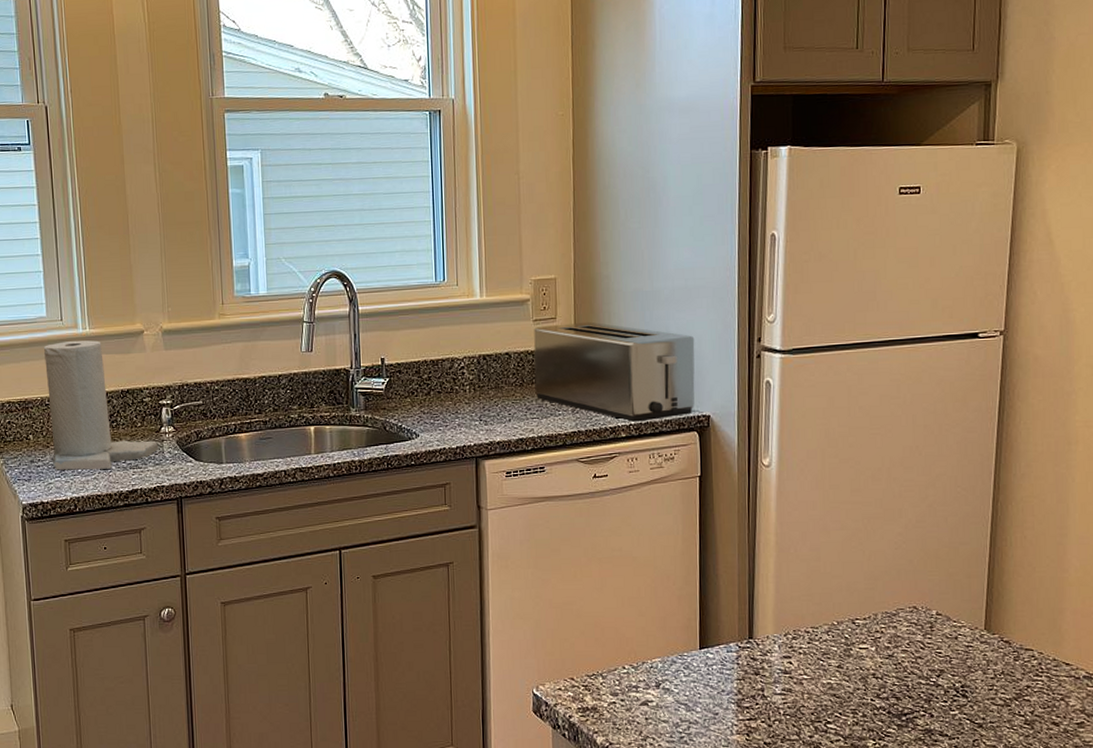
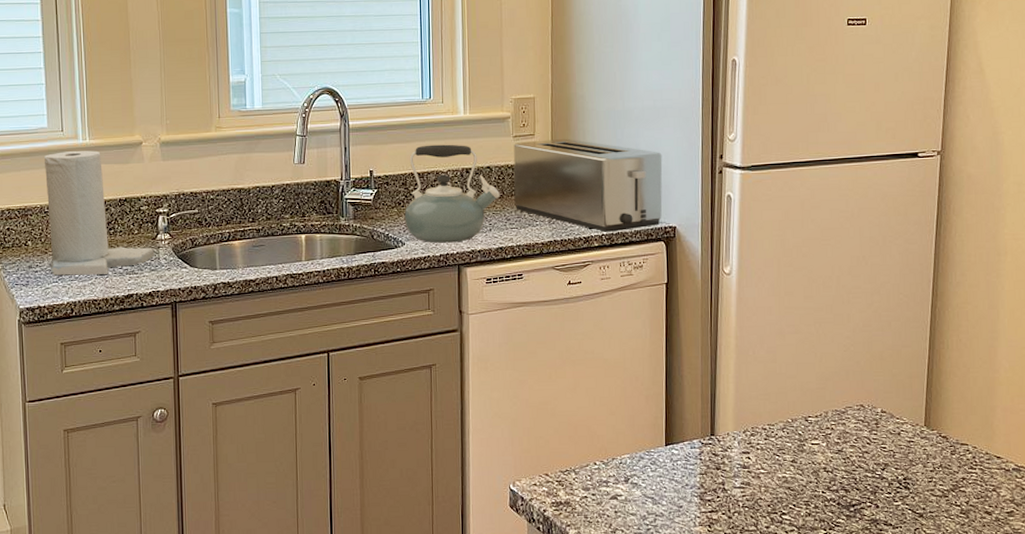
kettle: none [418,329,521,435] -> present [404,144,501,243]

